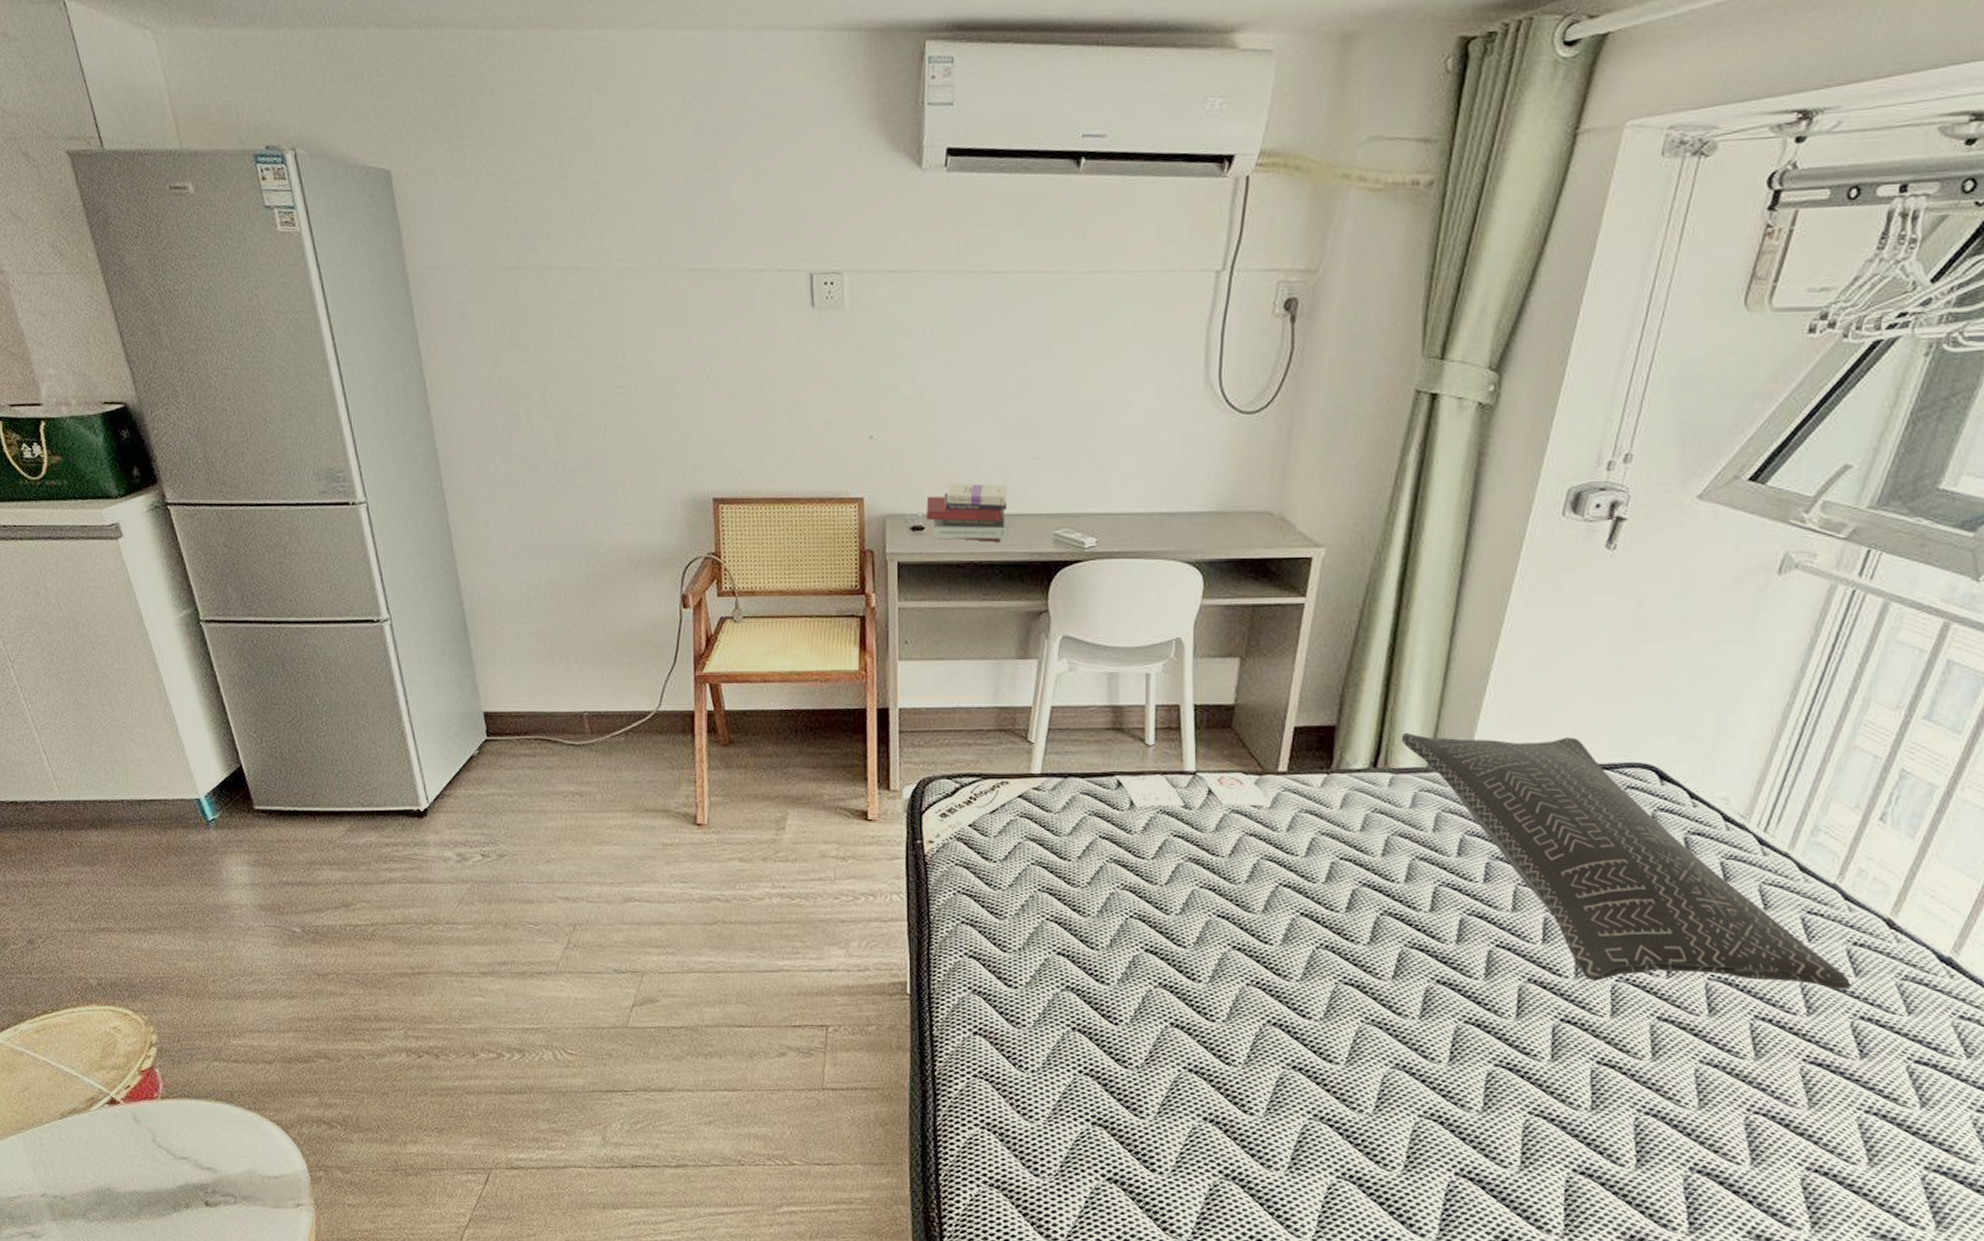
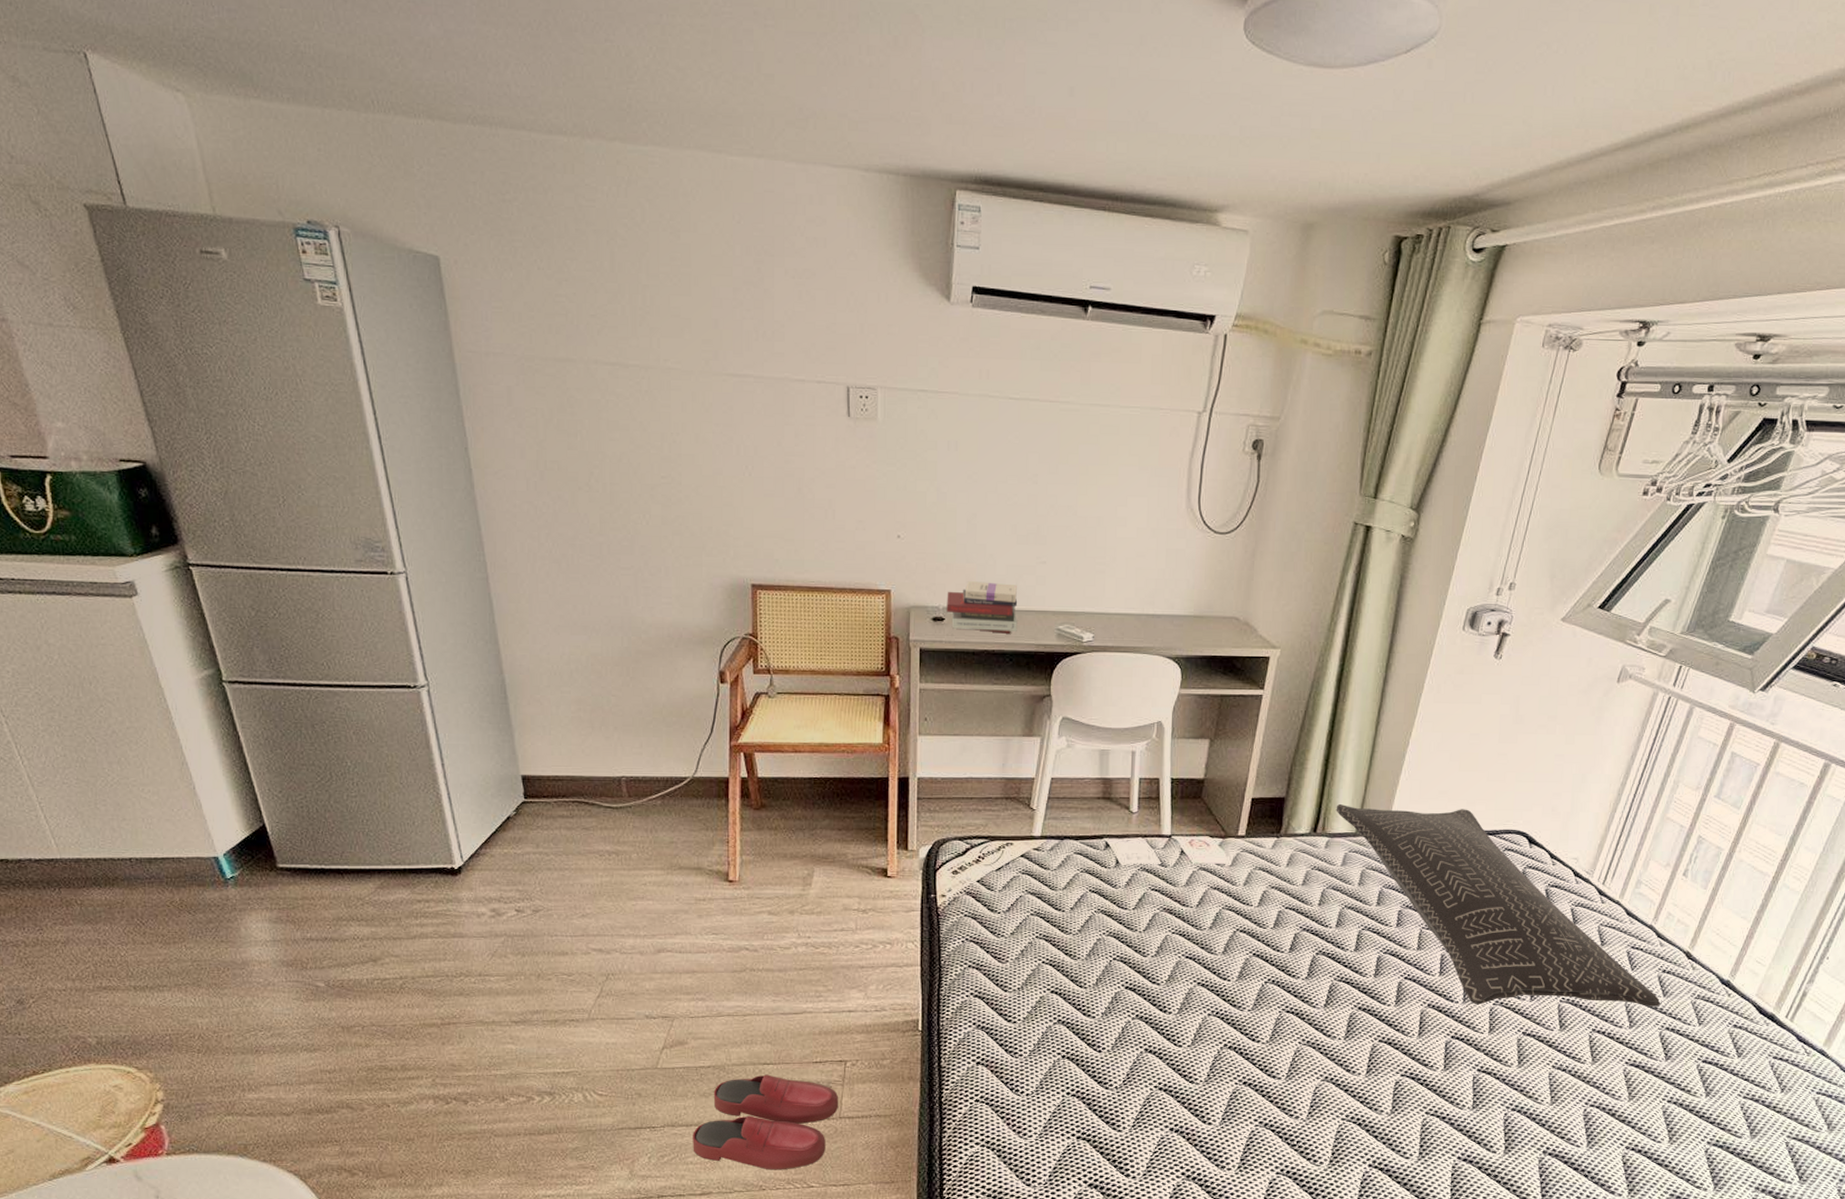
slippers: none [666,1038,821,1145] -> present [693,1074,839,1170]

